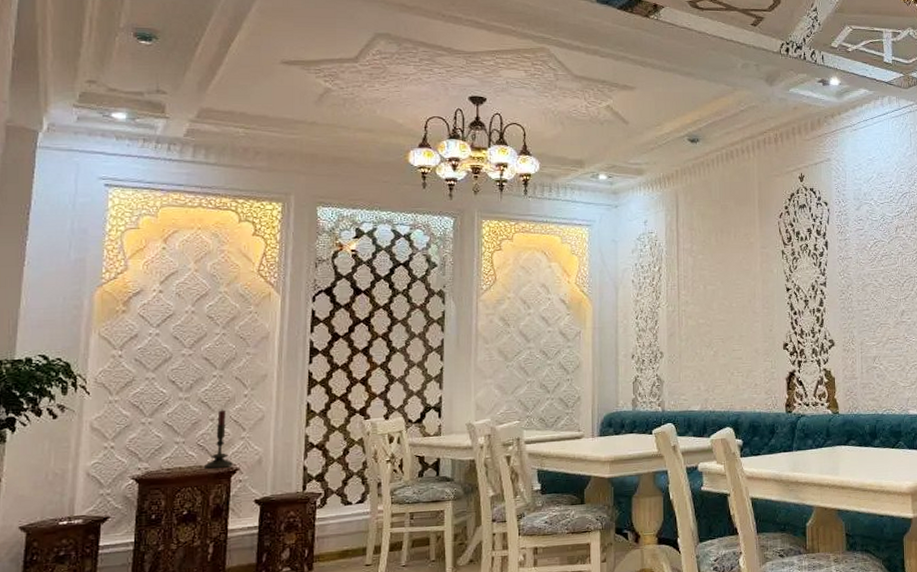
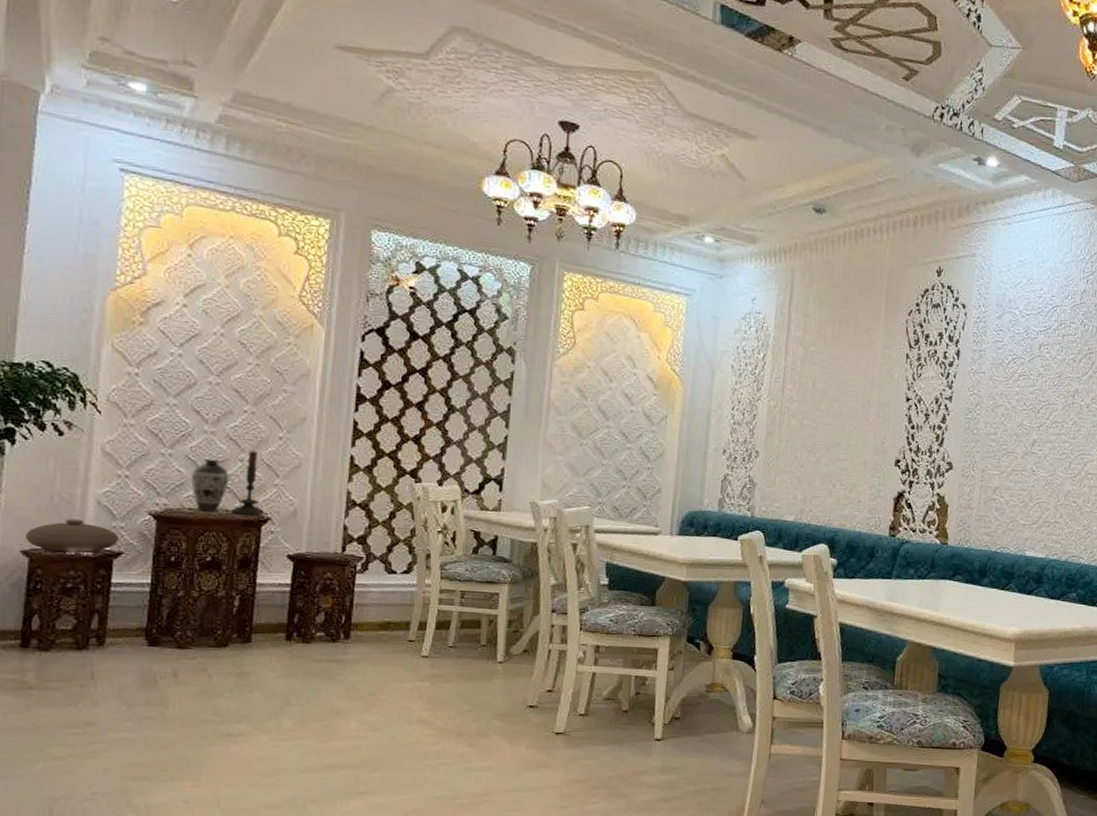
decorative bowl: none [24,491,106,525] -> present [26,518,120,554]
decorative vase: none [169,421,202,471] -> present [191,458,229,513]

